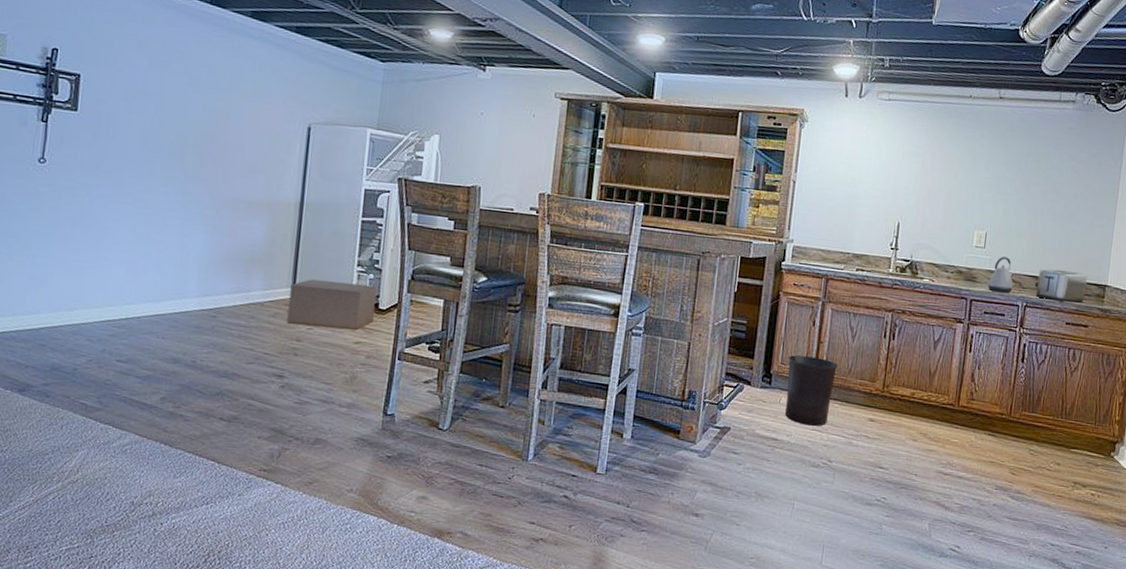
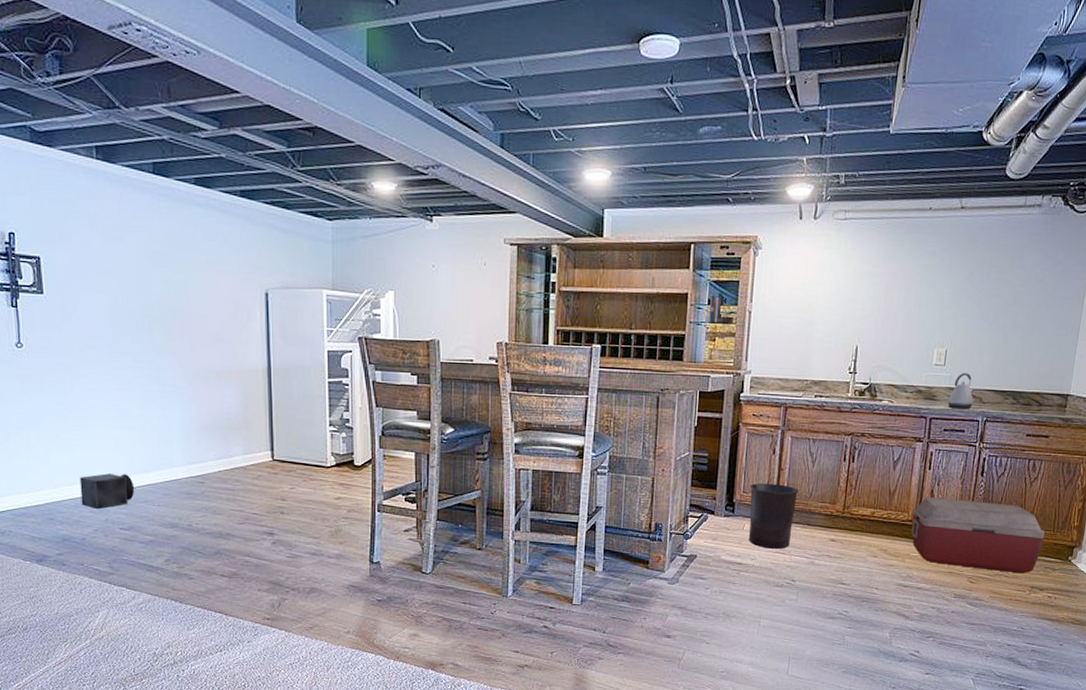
speaker: none [79,300,141,338] -> present [79,473,135,509]
cardboard box: present [287,279,377,331] -> none [269,441,350,488]
cooler: none [951,380,1087,468] -> present [911,497,1045,574]
toaster: present [1034,269,1088,303] -> none [995,382,1050,416]

